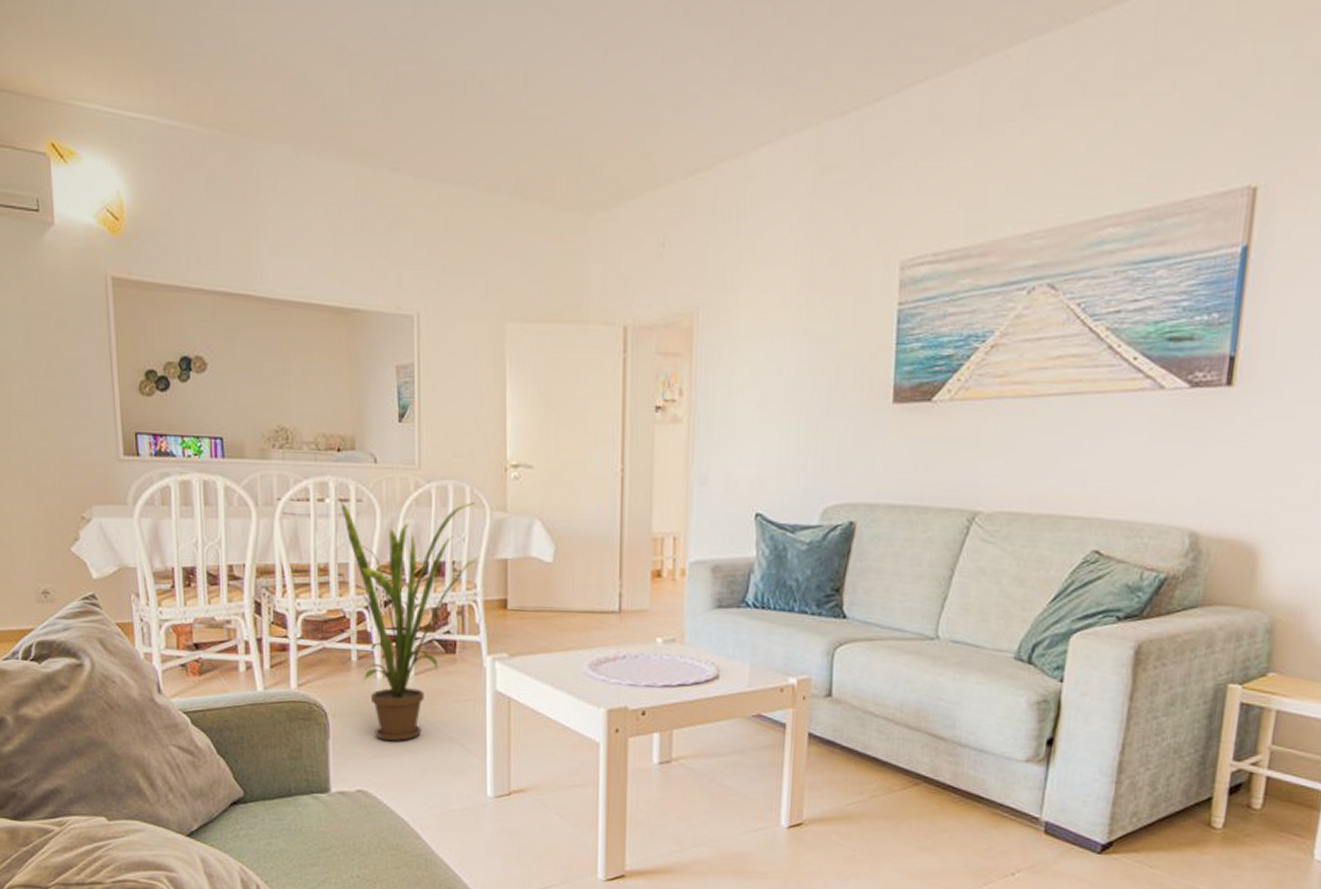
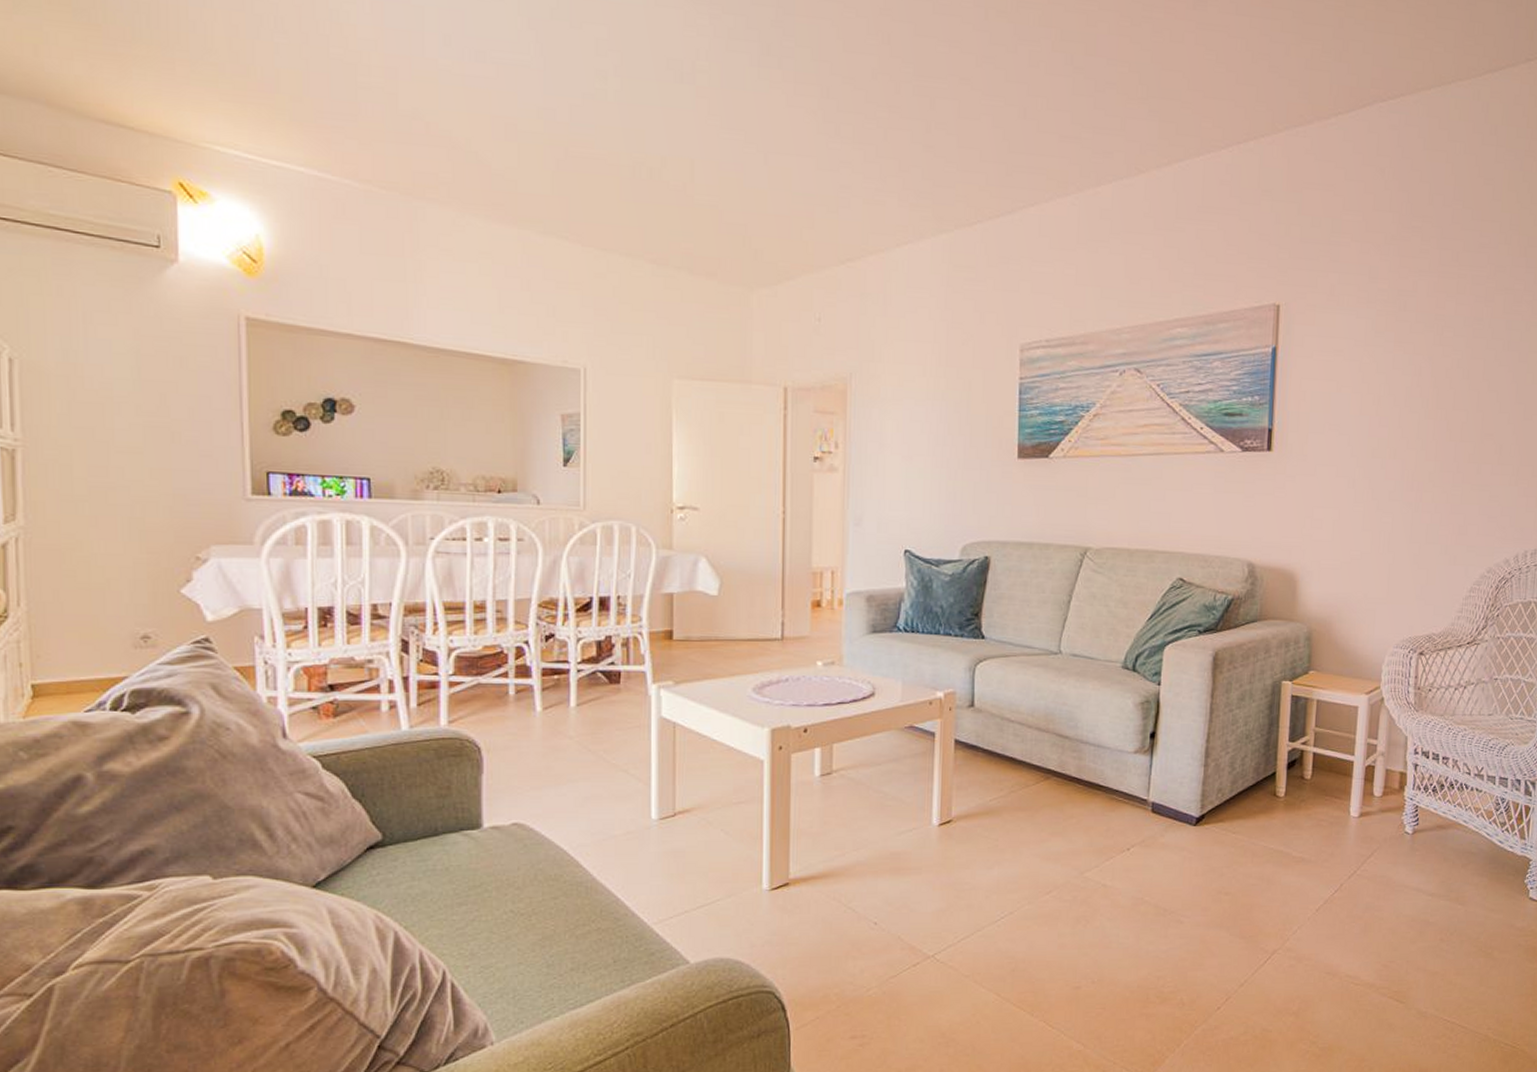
house plant: present [341,502,480,742] -> none [500,541,645,773]

